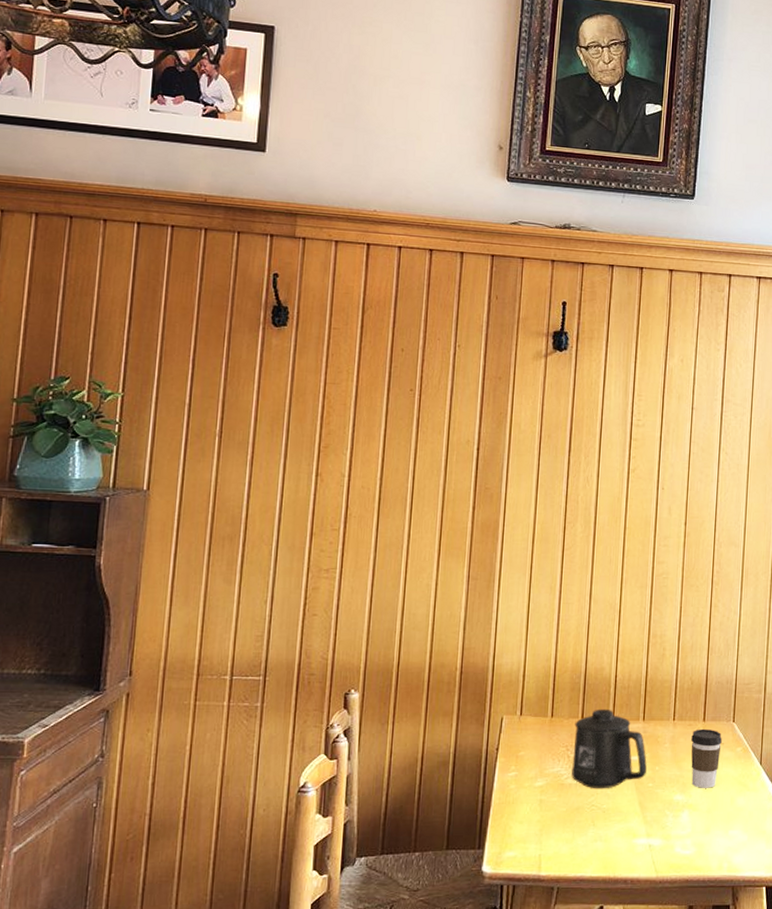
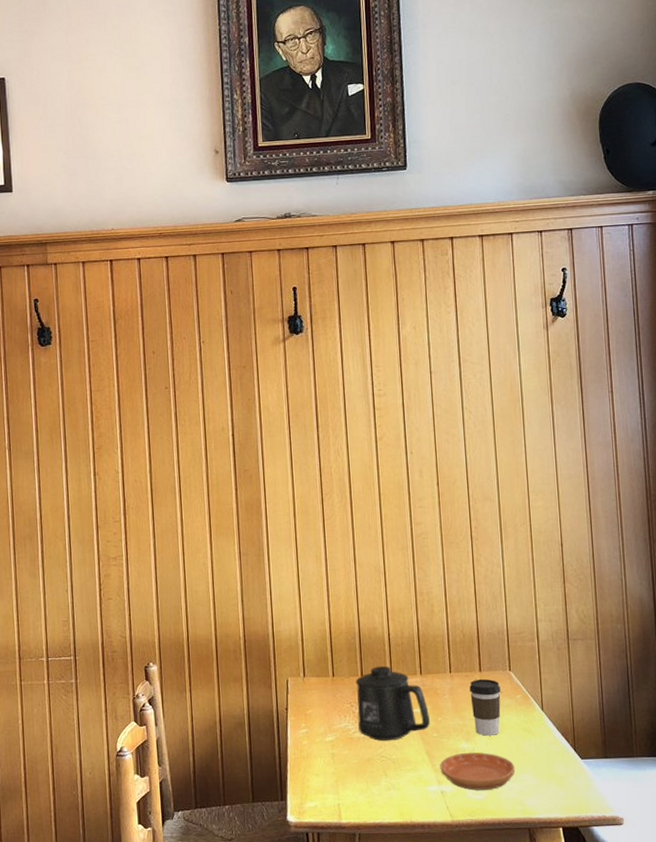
saucer: none [651,804,727,845] -> present [440,752,516,790]

